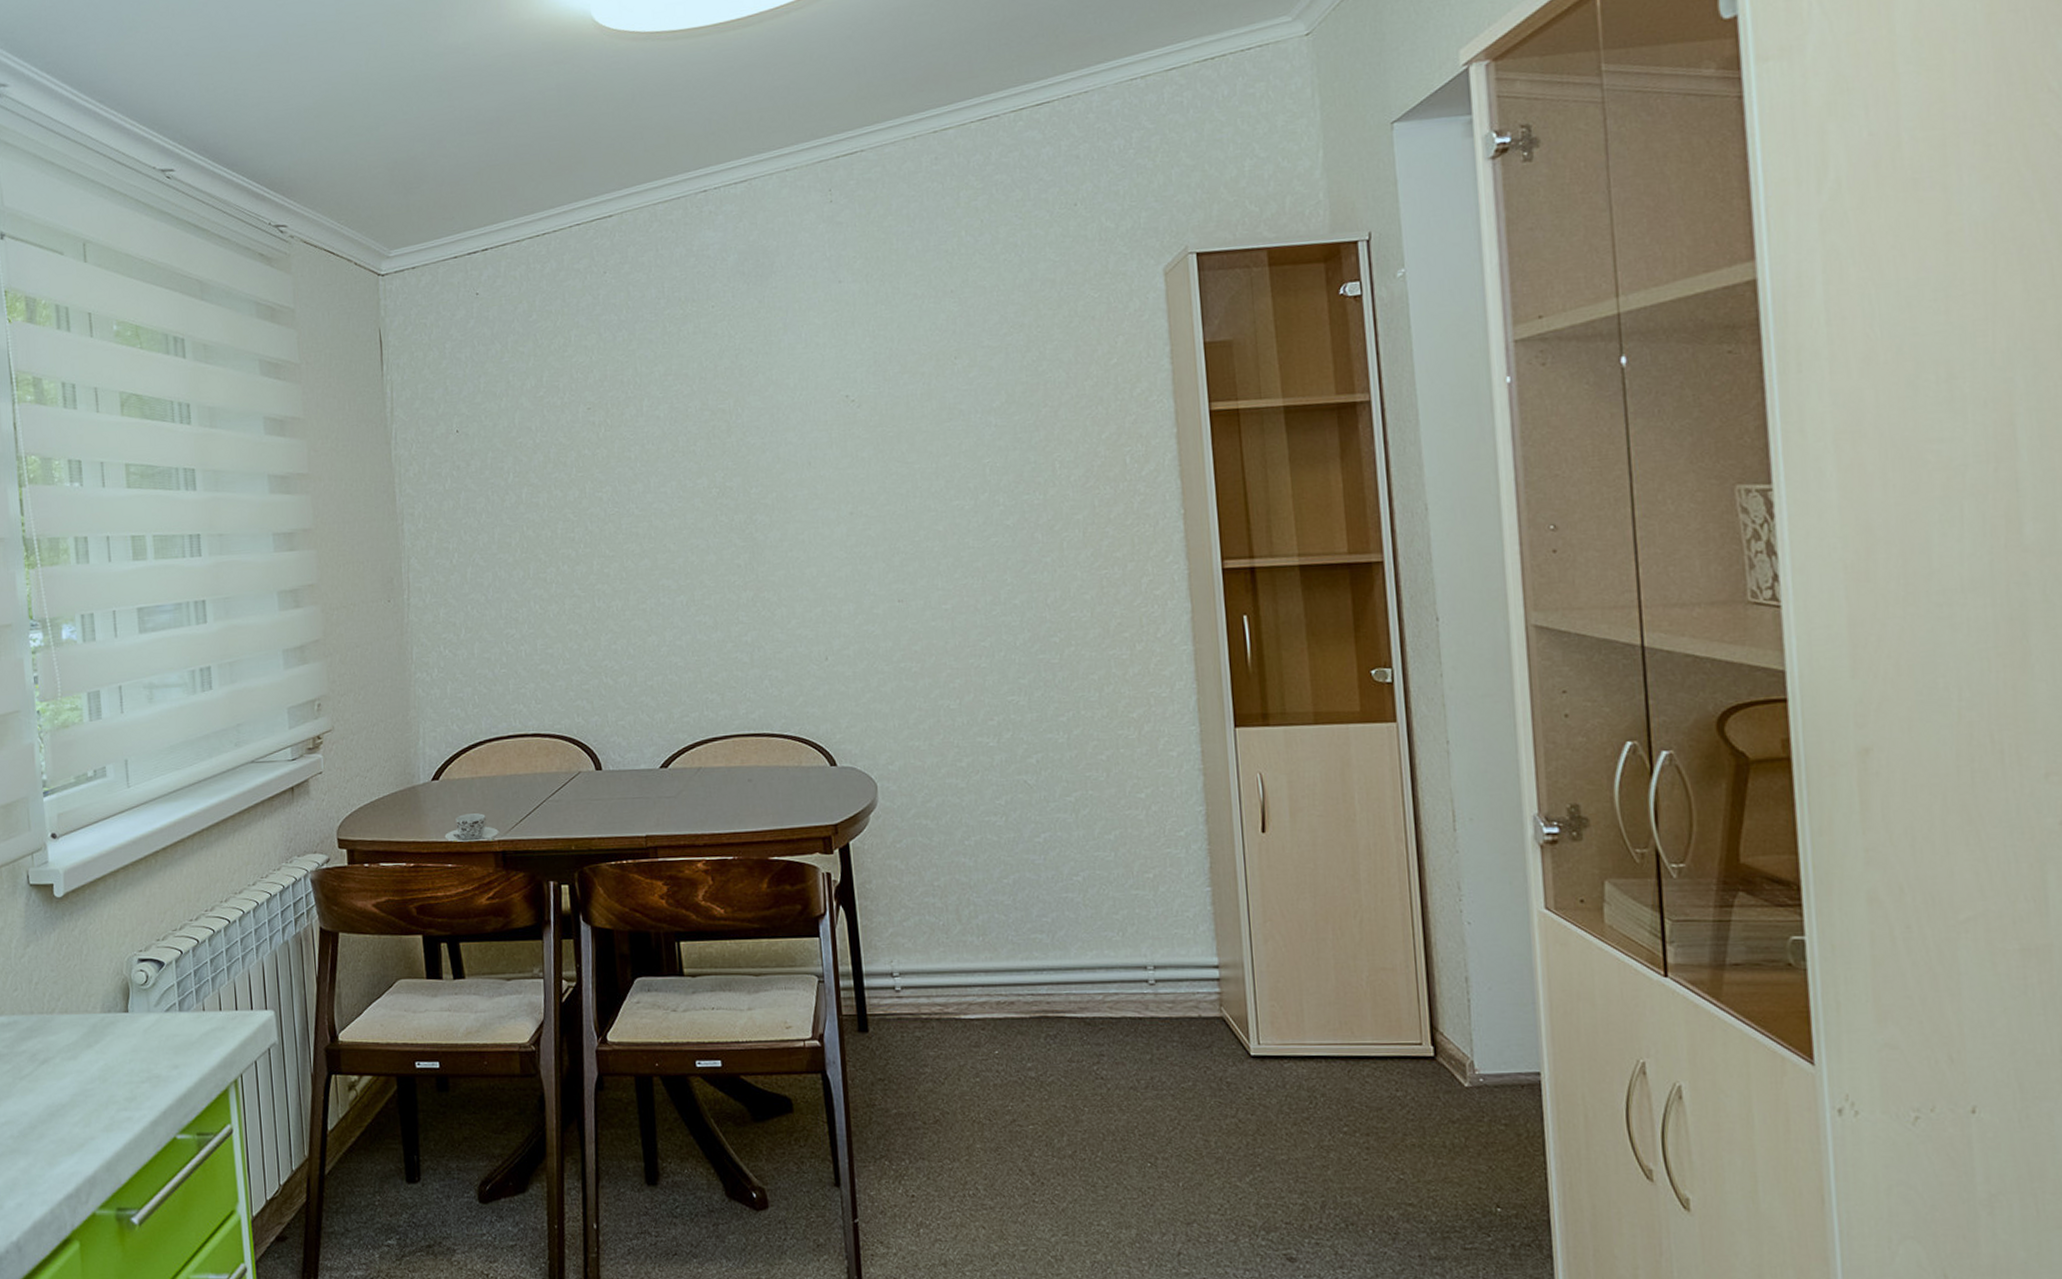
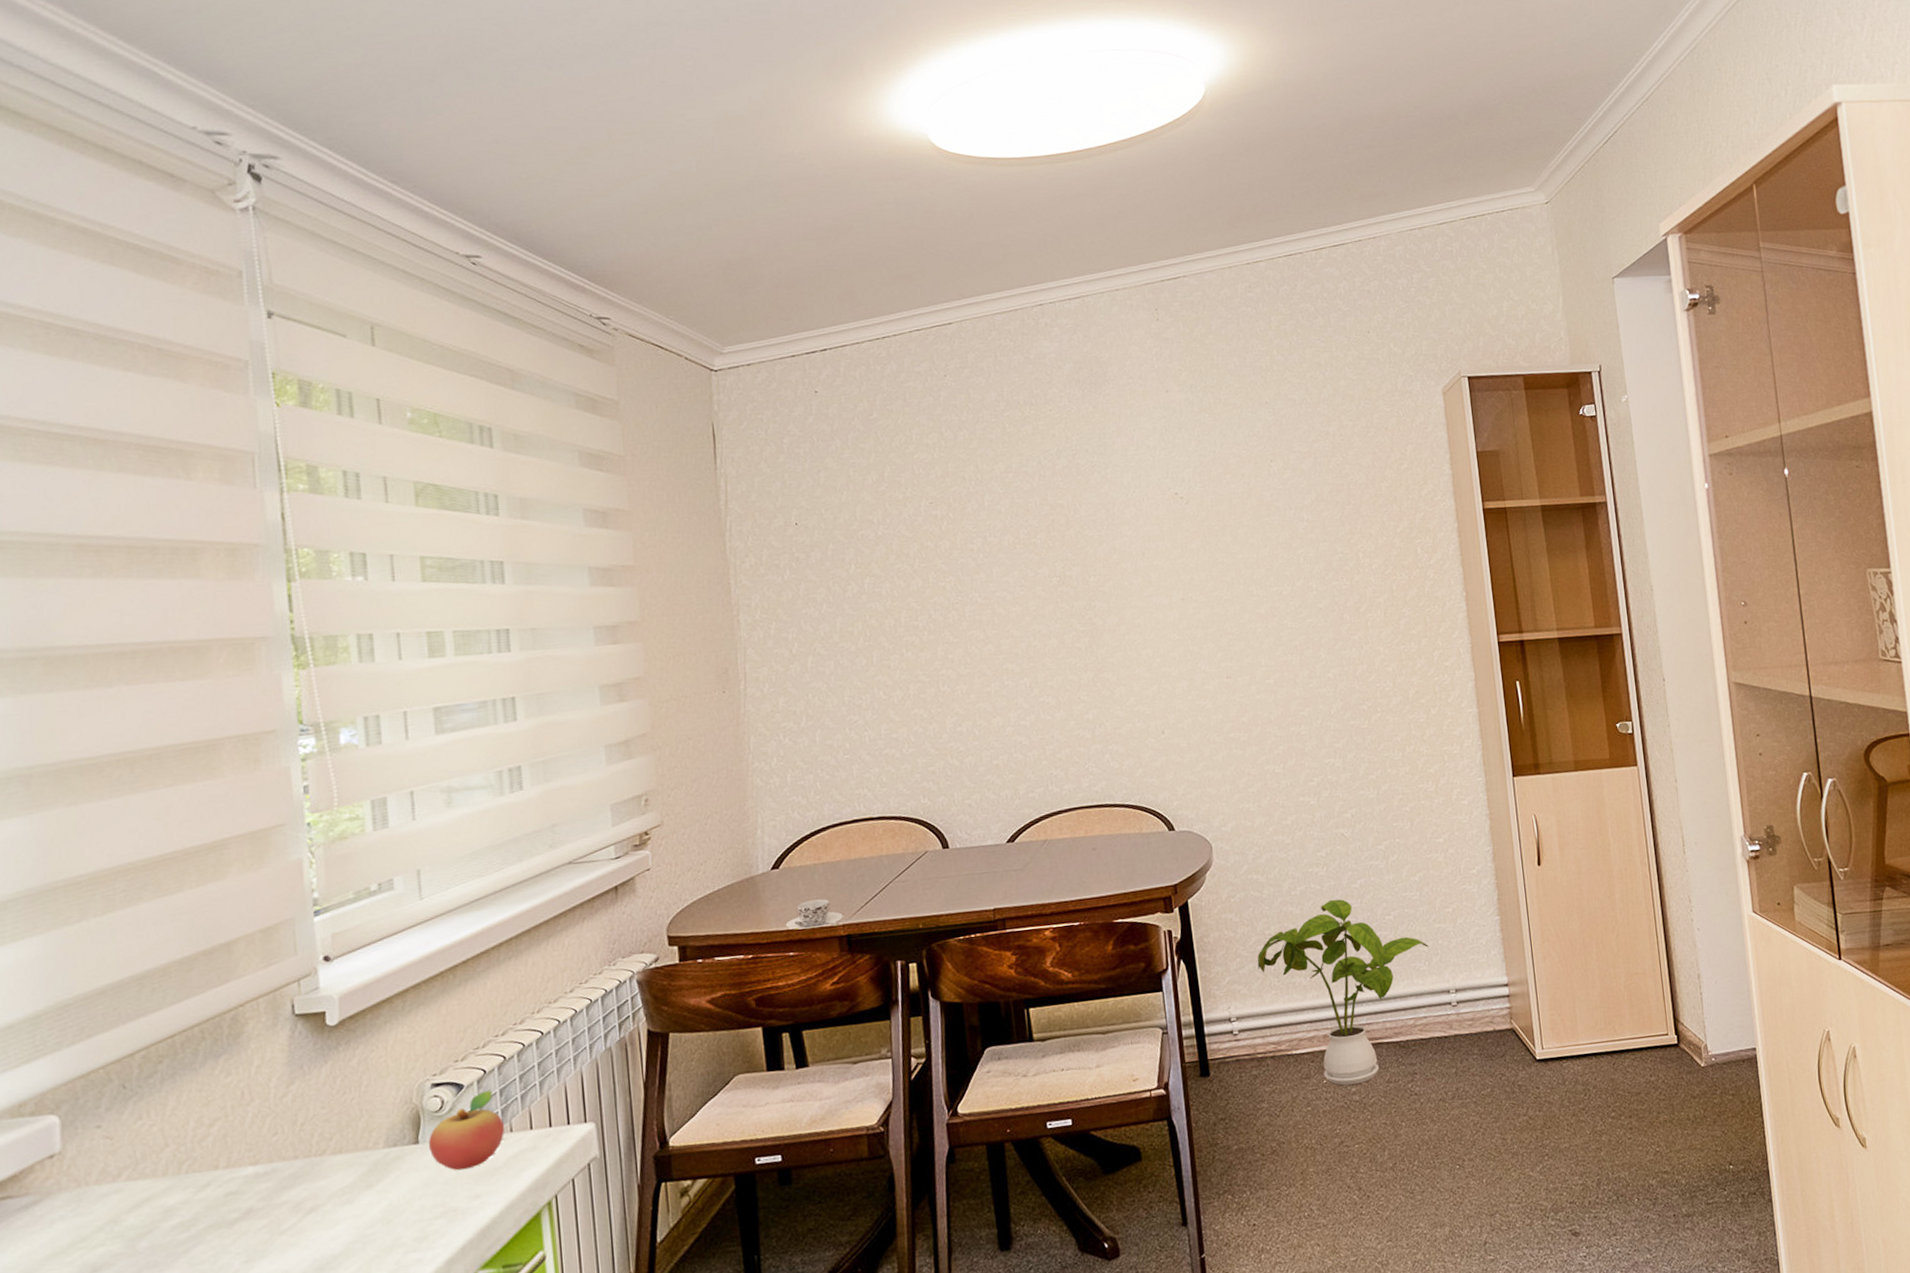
fruit: none [136,970,199,1041] -> present [428,1090,505,1171]
house plant: none [924,853,1124,1059] -> present [1257,899,1429,1086]

